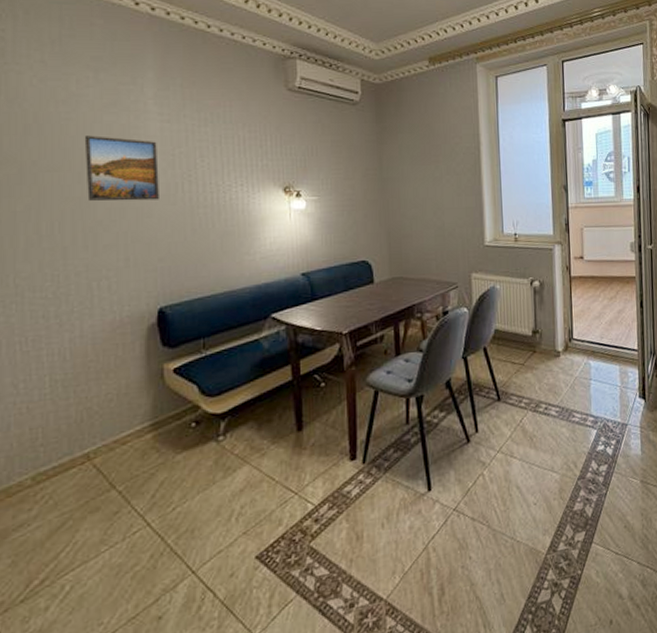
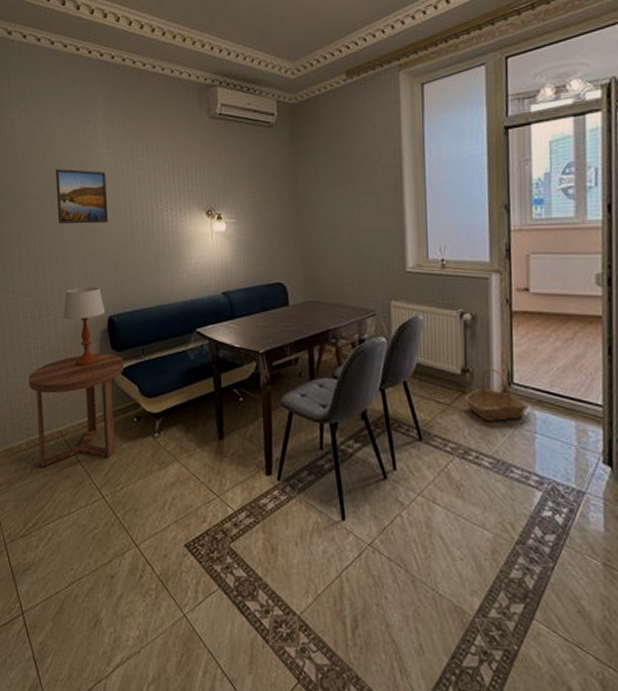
side table: none [38,351,178,505] -> present [29,354,124,468]
table lamp: none [92,274,154,372] -> present [62,287,105,367]
basket: none [535,327,585,375] -> present [465,367,529,422]

